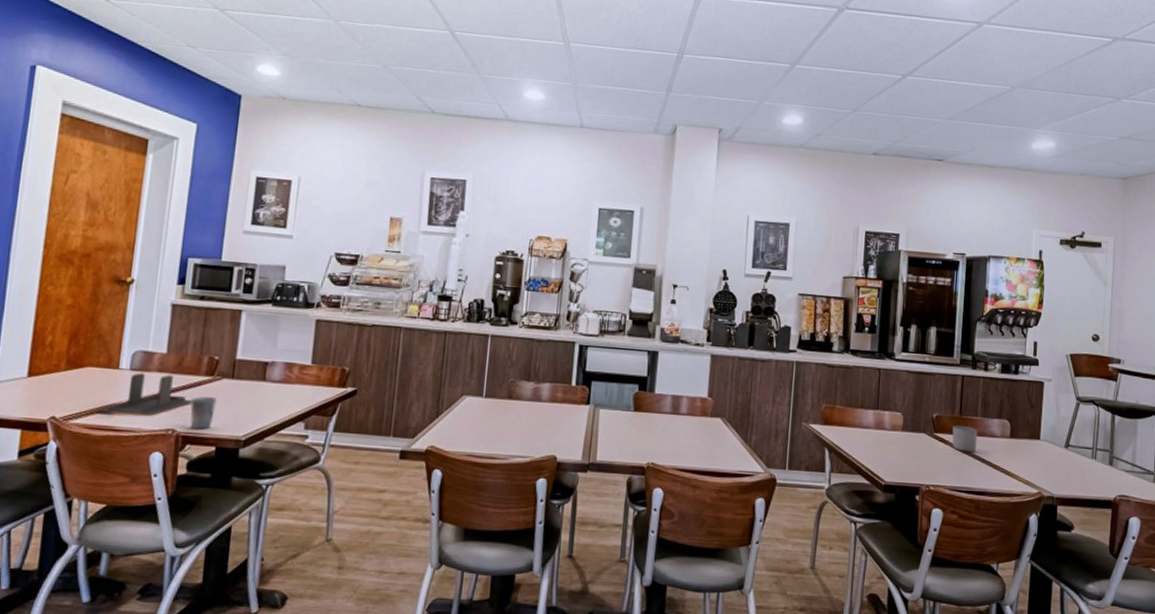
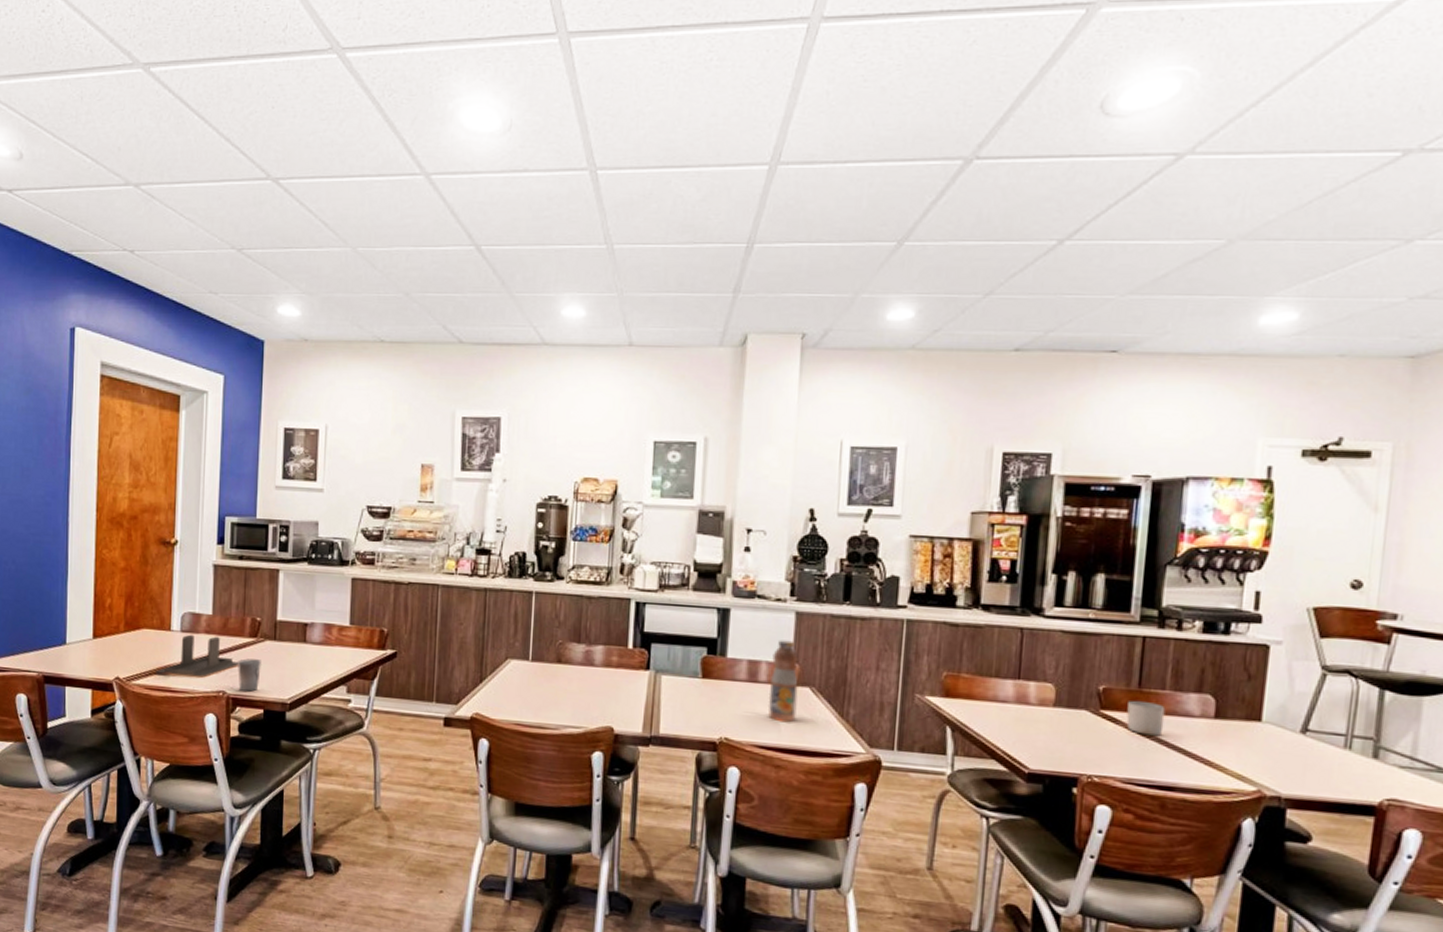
orange juice: none [687,378,713,448] -> present [767,640,799,722]

